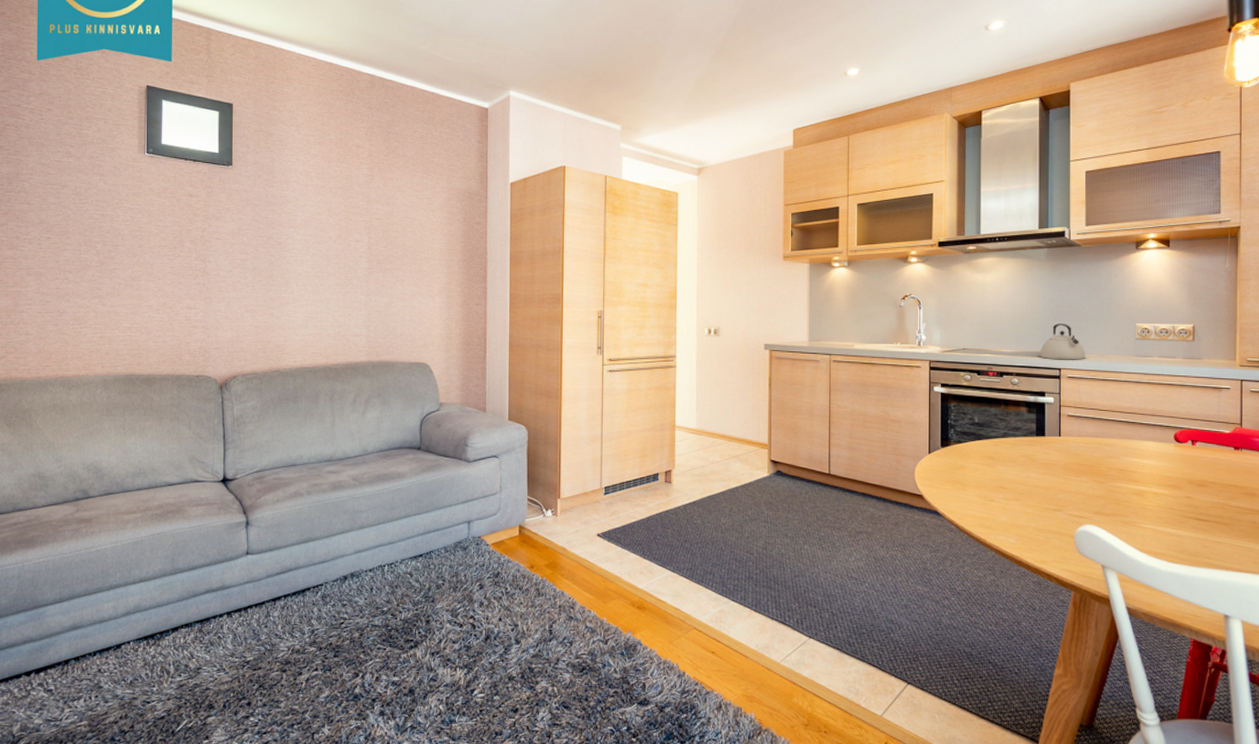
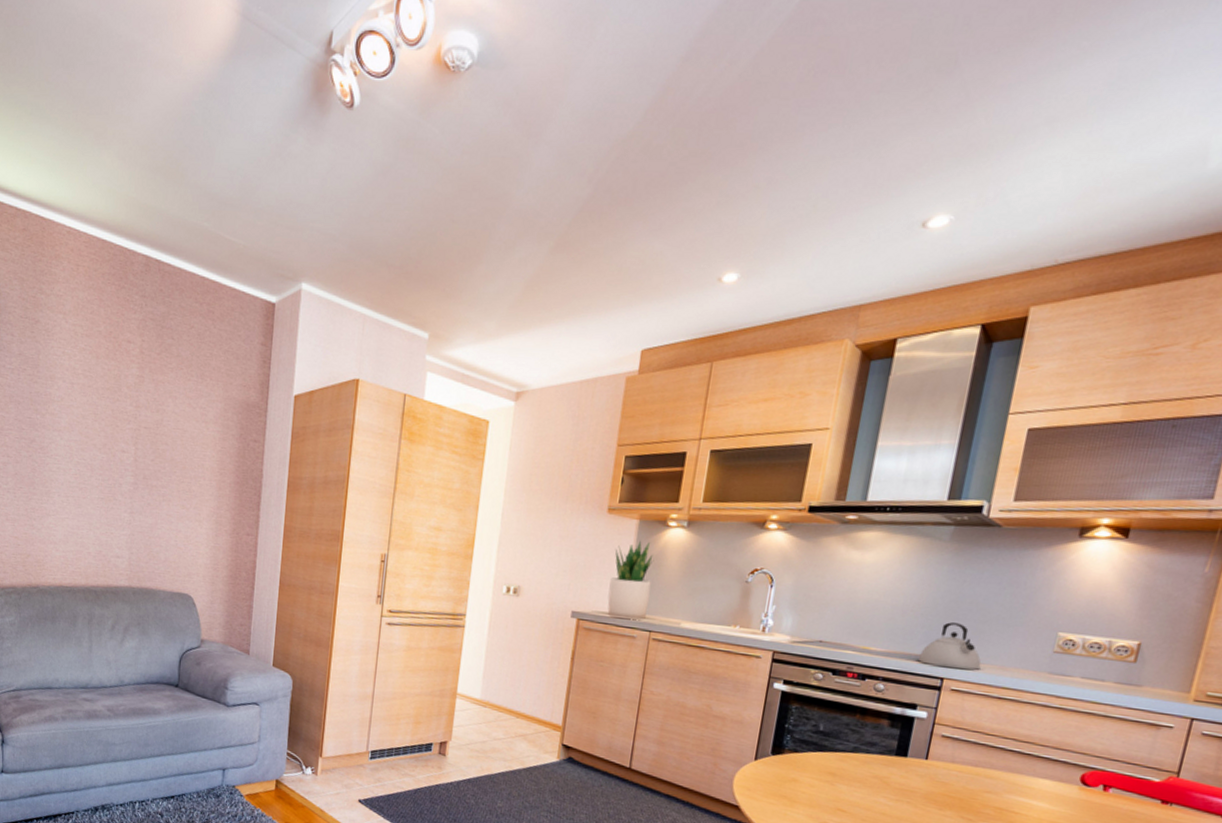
planter: none [792,280,826,347] -> present [607,540,654,620]

